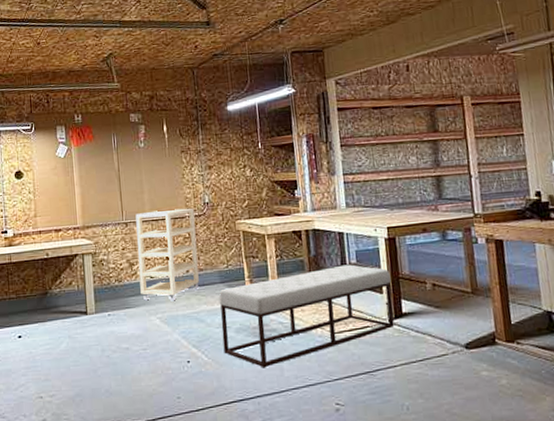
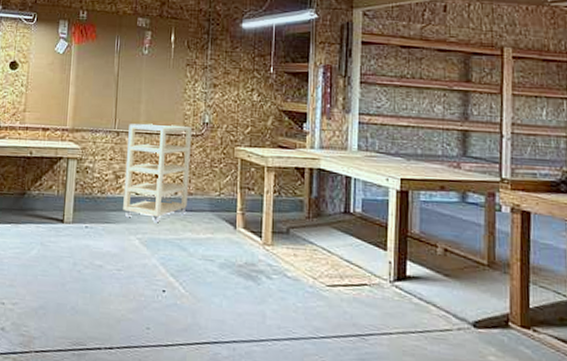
bench: present [219,264,395,368] -> none [203,212,398,312]

